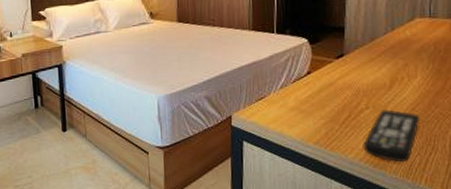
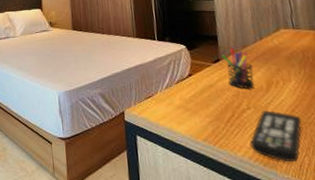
pen holder: none [346,41,379,86] -> present [222,48,254,88]

